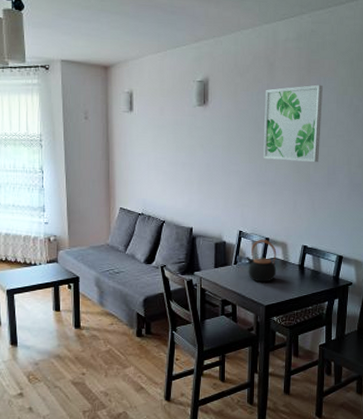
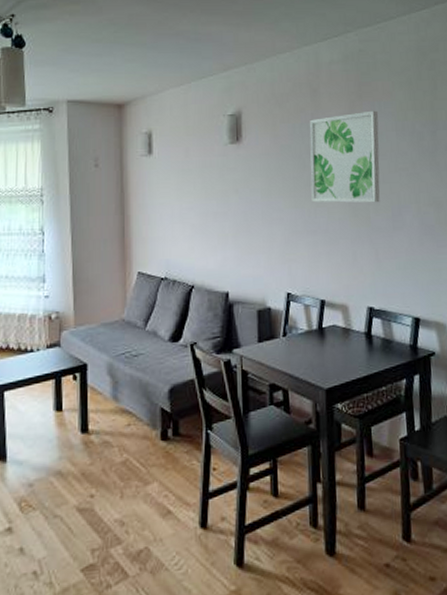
teapot: present [245,239,277,282] -> none [296,301,338,359]

